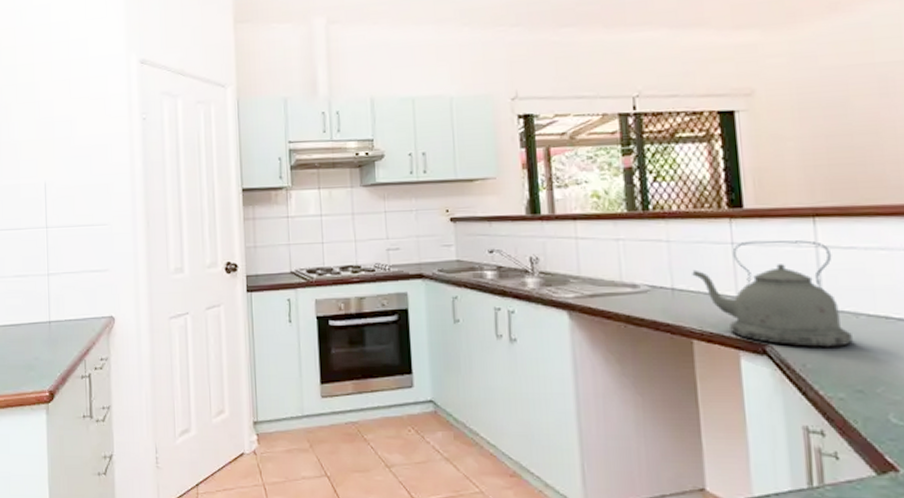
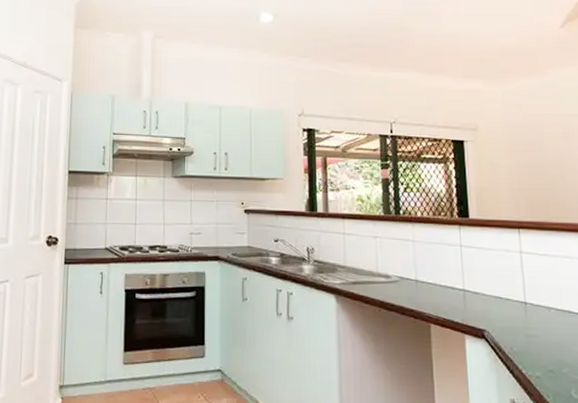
kettle: present [692,240,853,347] -> none [431,244,546,334]

